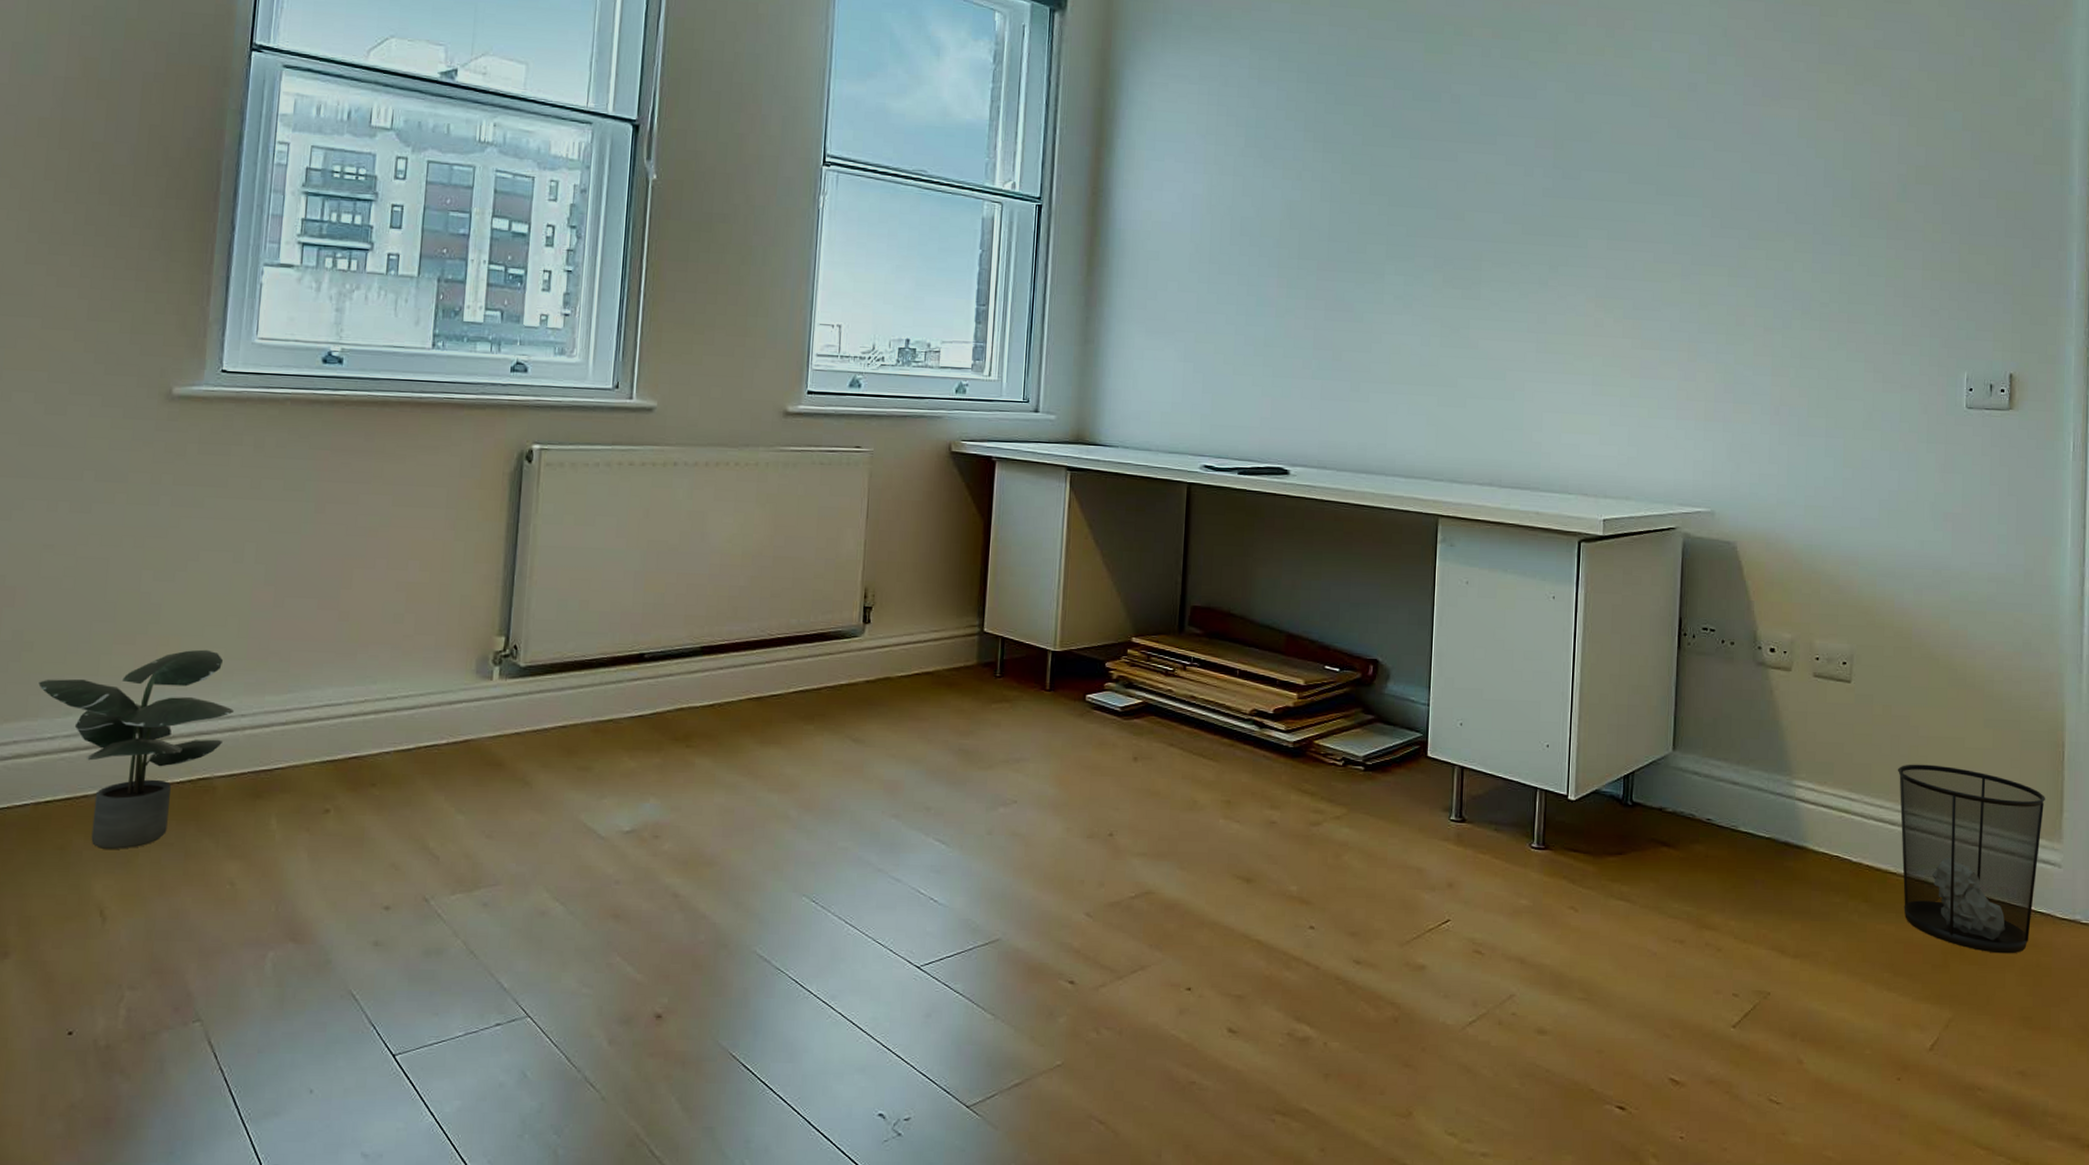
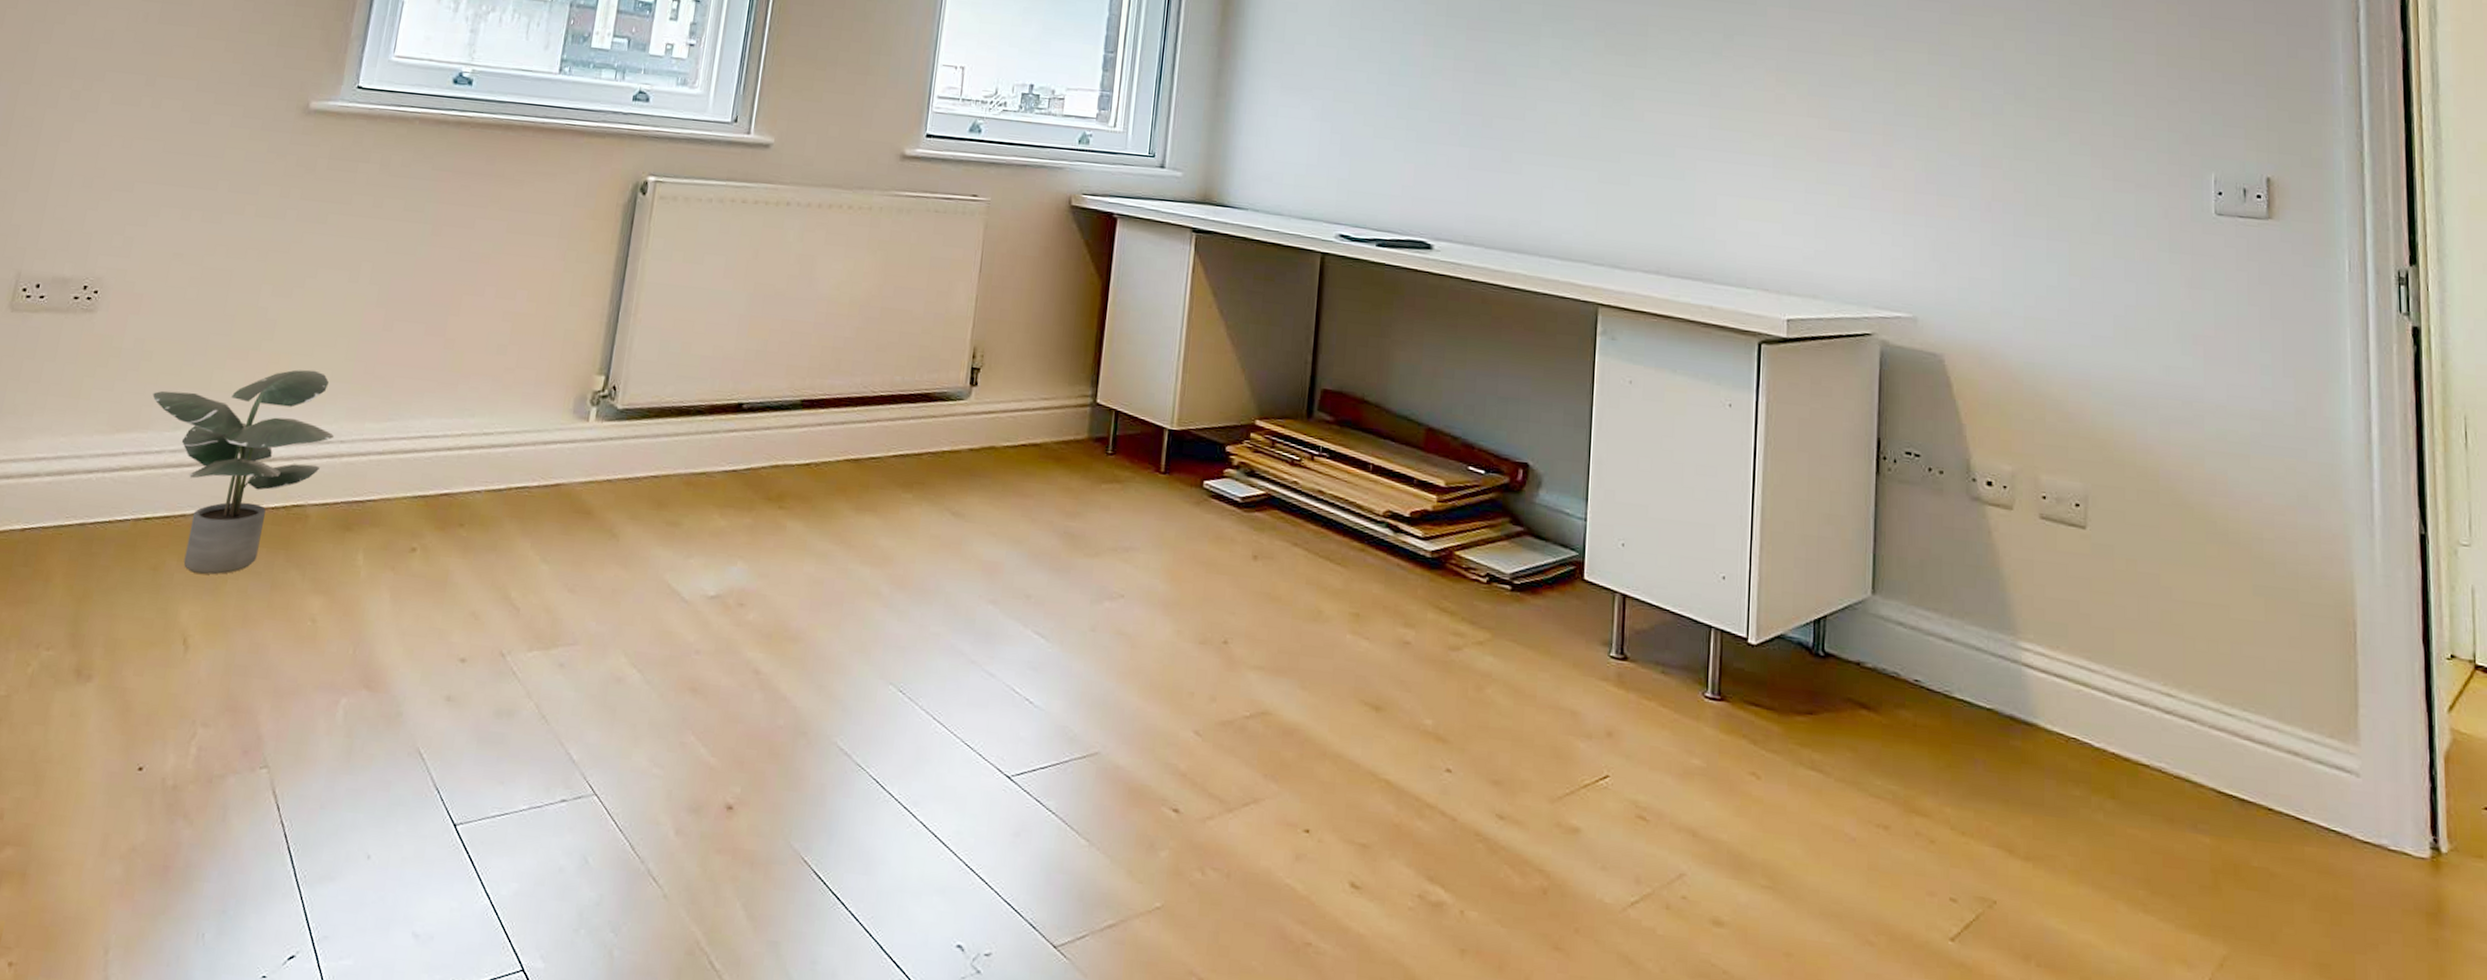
waste bin: present [1897,764,2045,954] -> none [2146,632,2335,881]

